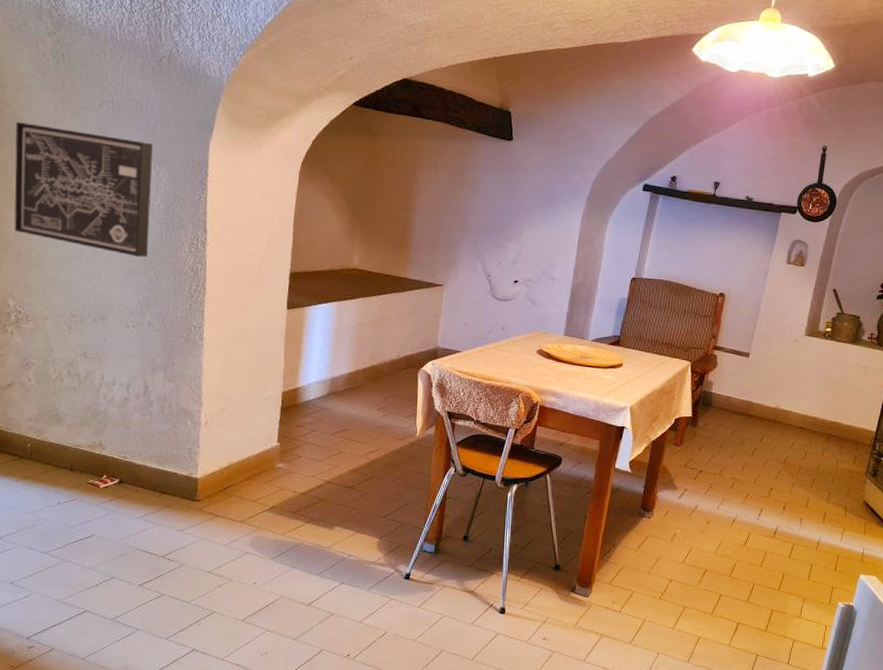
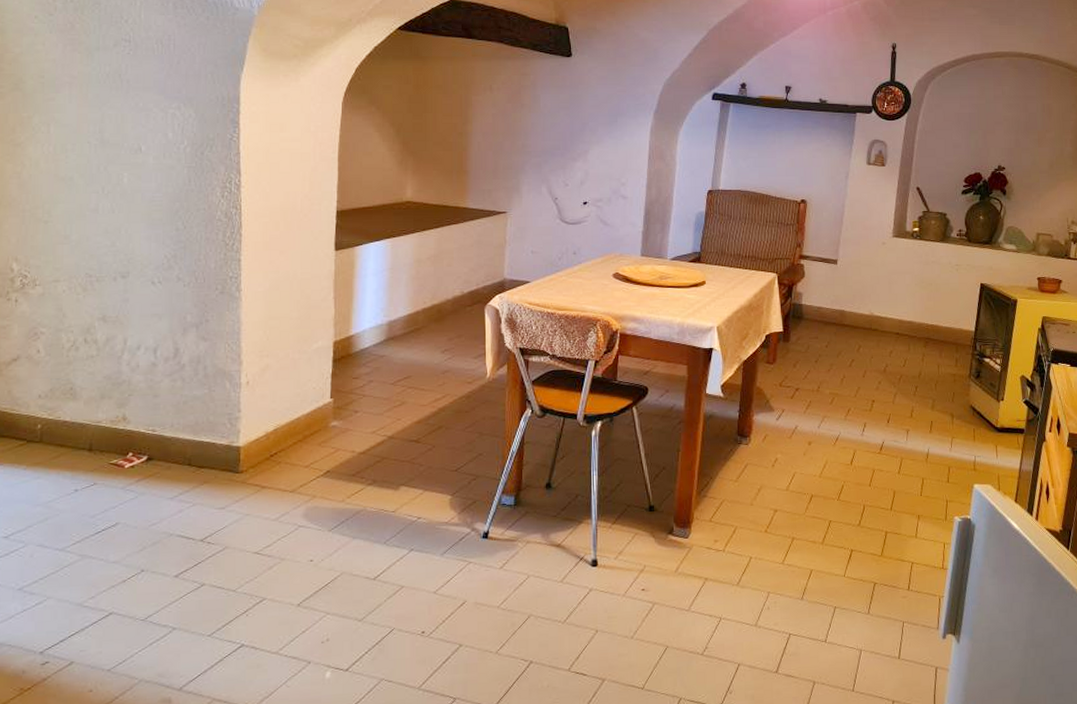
wall art: present [14,121,152,257] -> none [17,67,176,205]

